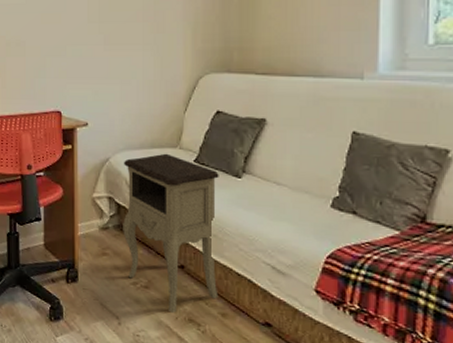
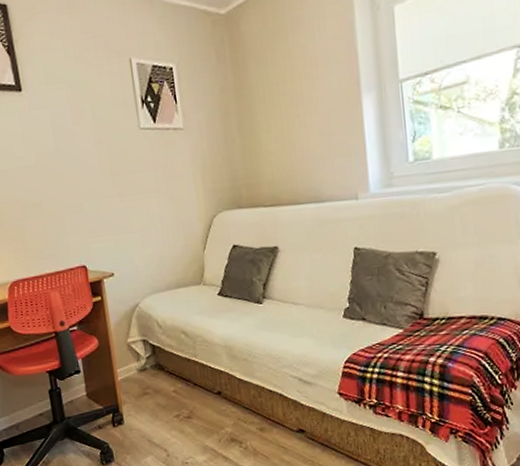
nightstand: present [123,153,219,313] -> none [152,291,255,436]

